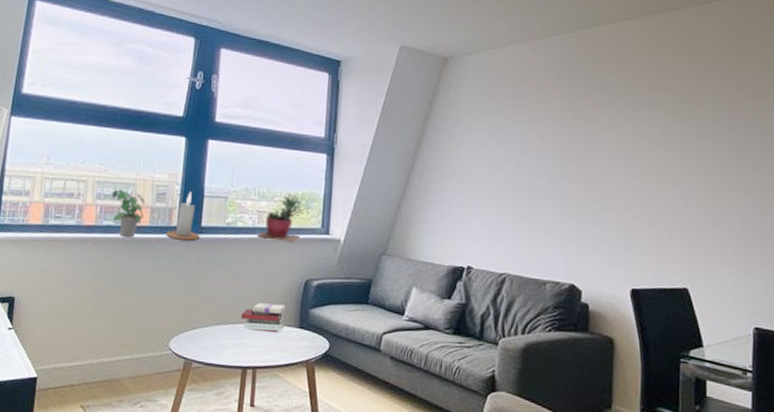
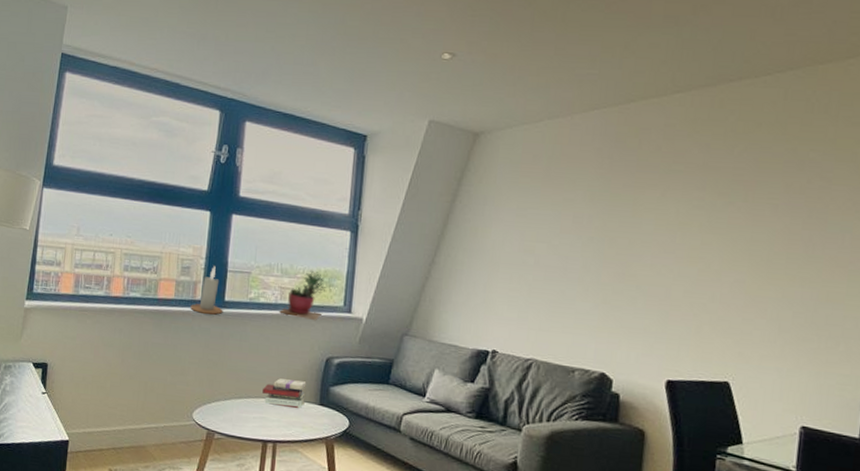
potted plant: present [111,188,145,238] -> none [138,261,170,310]

